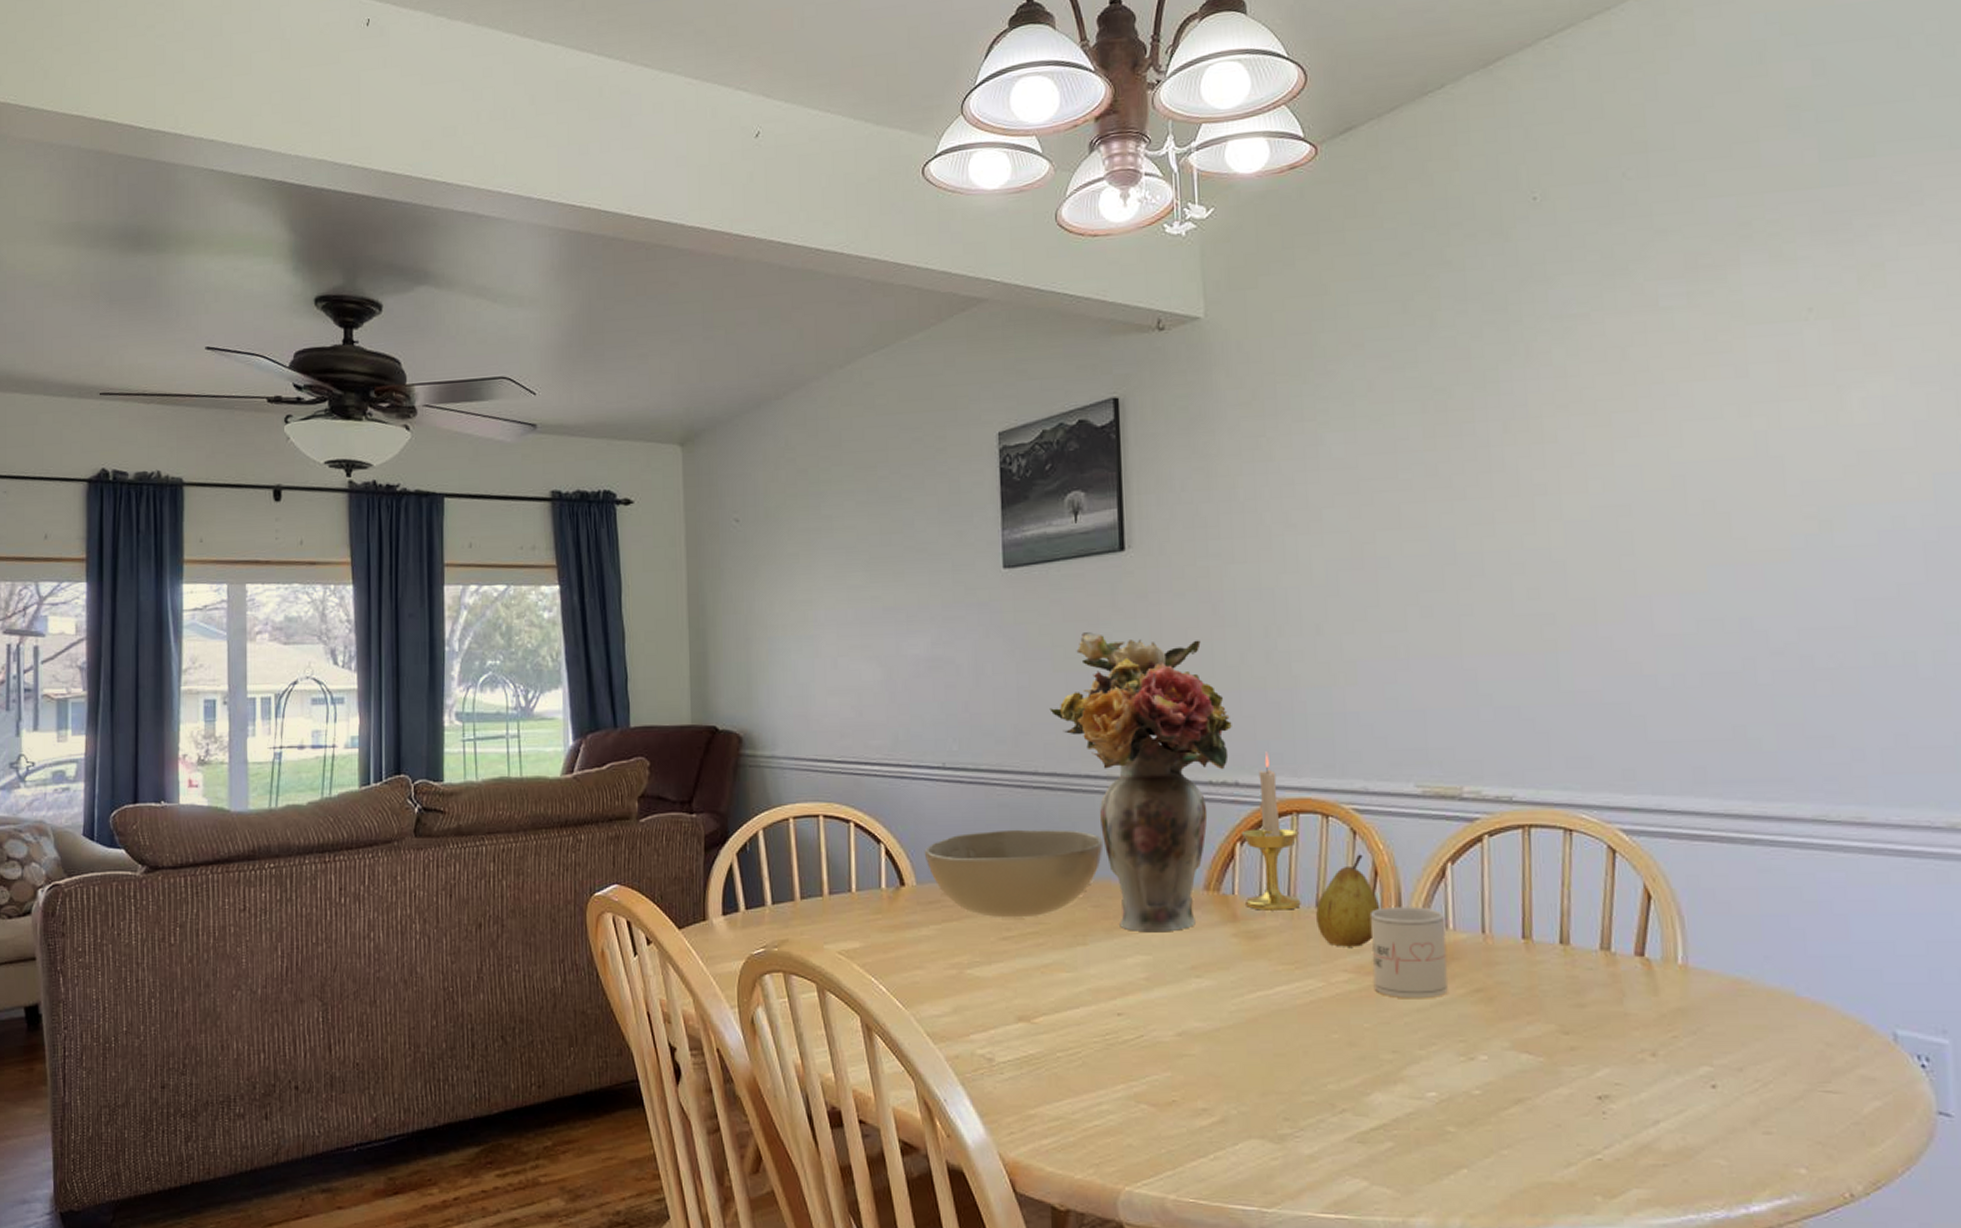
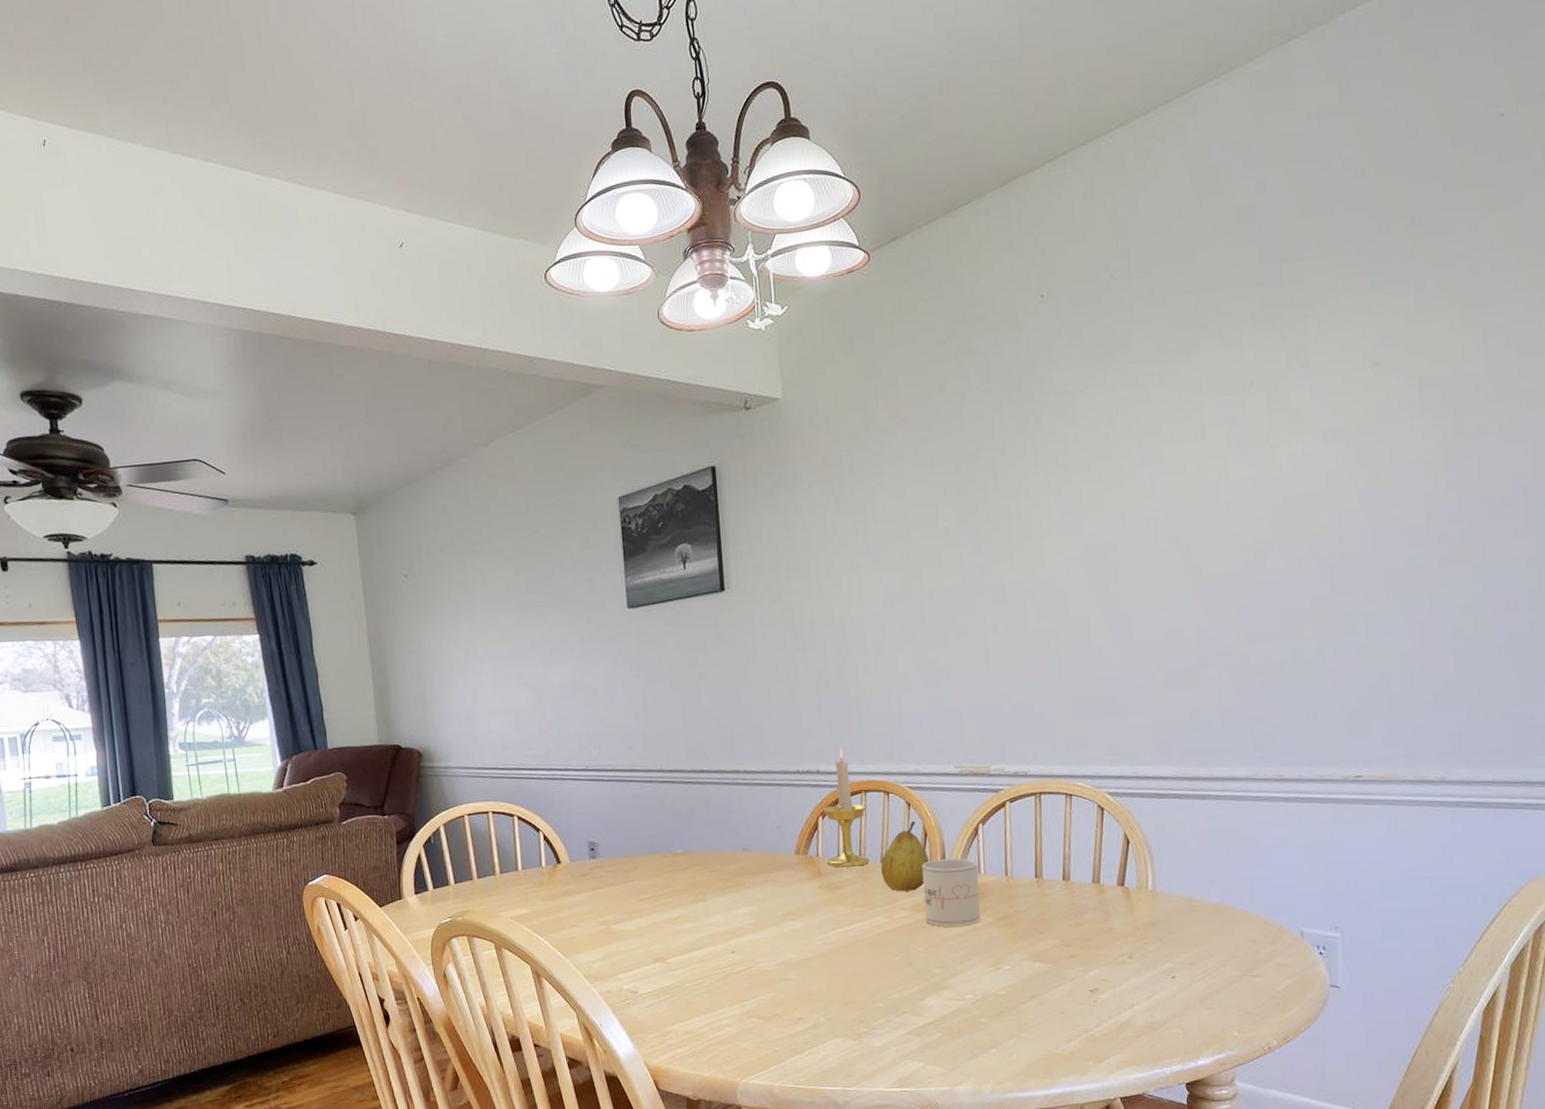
bowl: present [924,829,1104,919] -> none [574,813,716,885]
flower arrangement: present [1049,632,1232,933] -> none [669,657,813,889]

